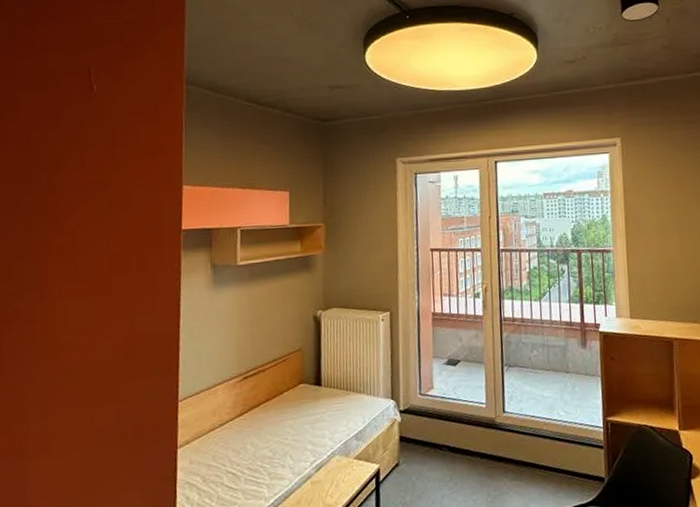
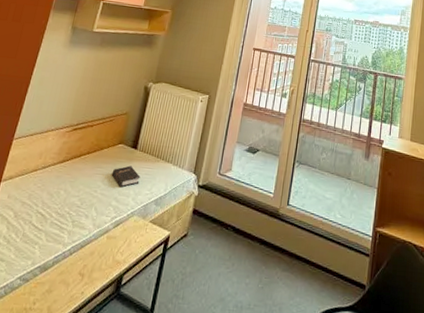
hardback book: none [299,404,333,429] -> present [111,165,141,188]

